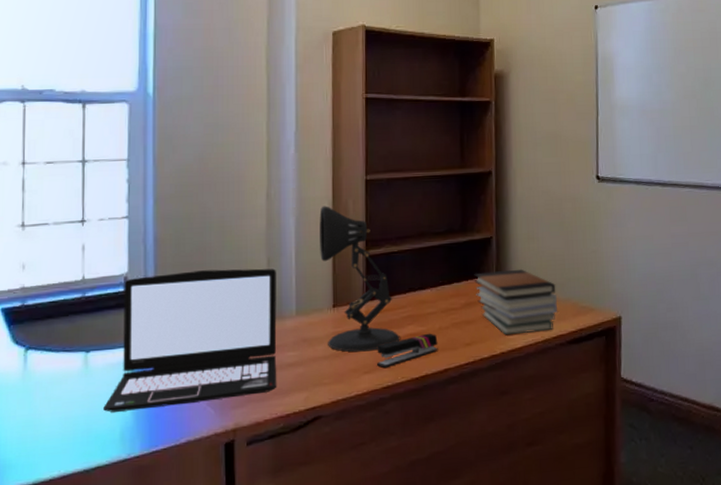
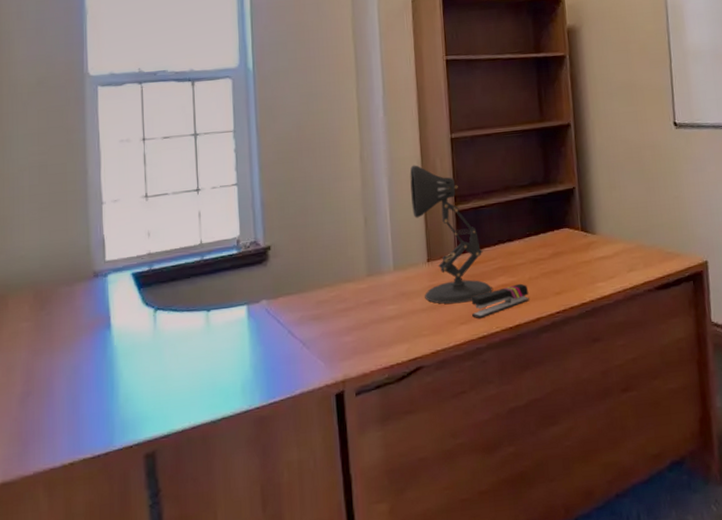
laptop: present [103,268,277,413] -> none [225,227,379,367]
book stack: present [474,269,557,336] -> none [559,217,643,284]

